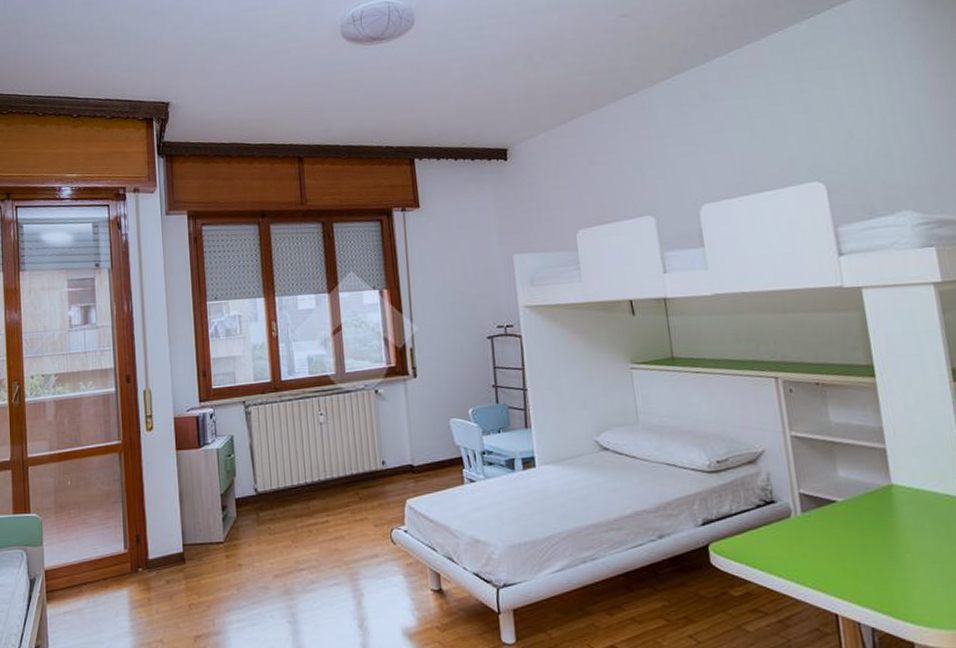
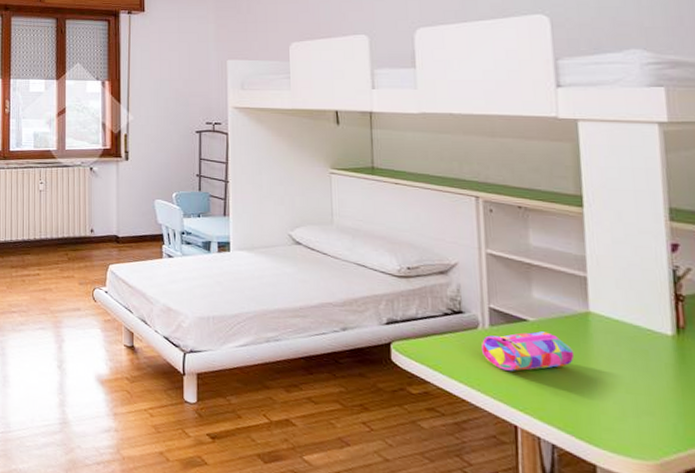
pencil case: none [796,511,883,557] -> present [482,331,575,371]

